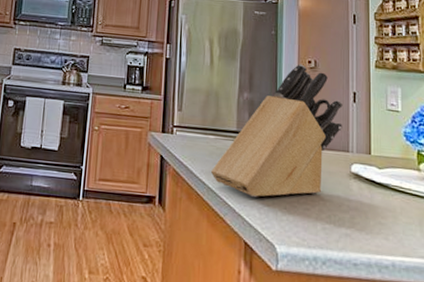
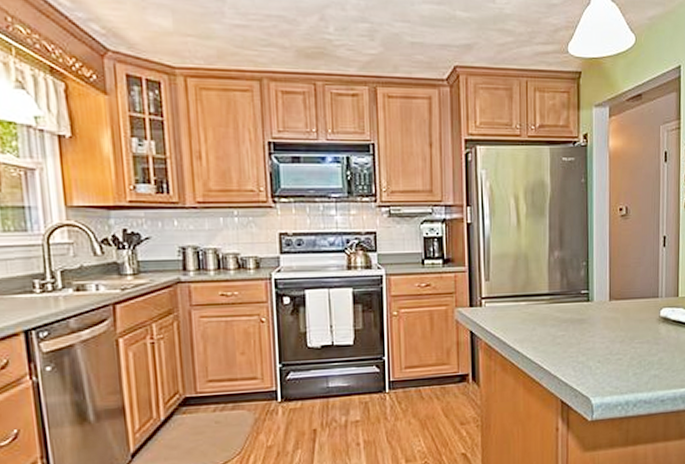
knife block: present [211,64,343,197] -> none [525,212,653,357]

